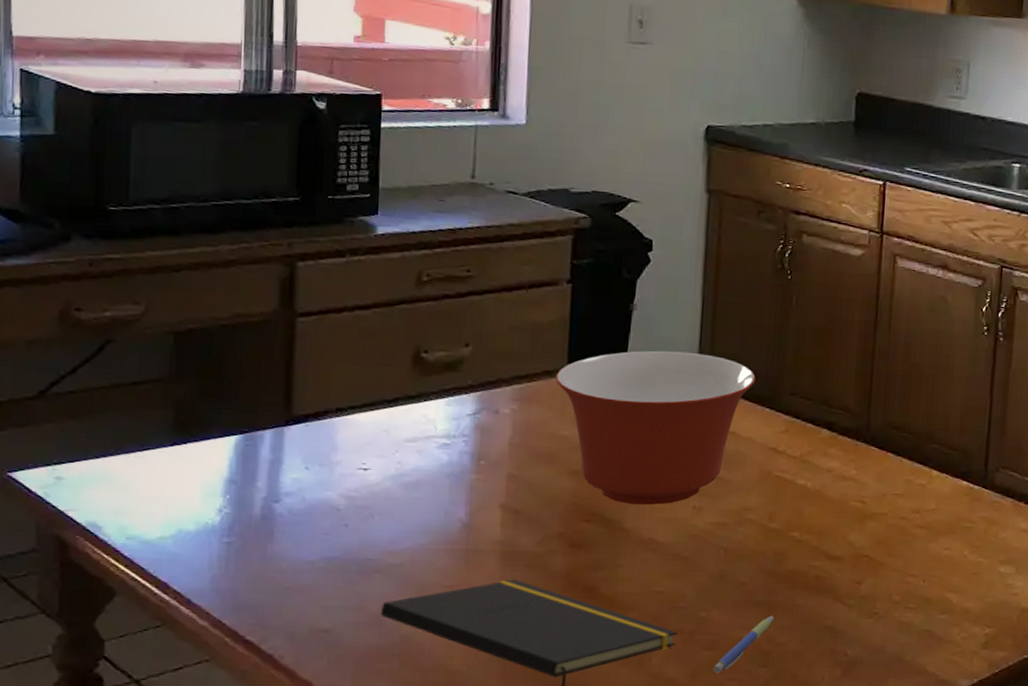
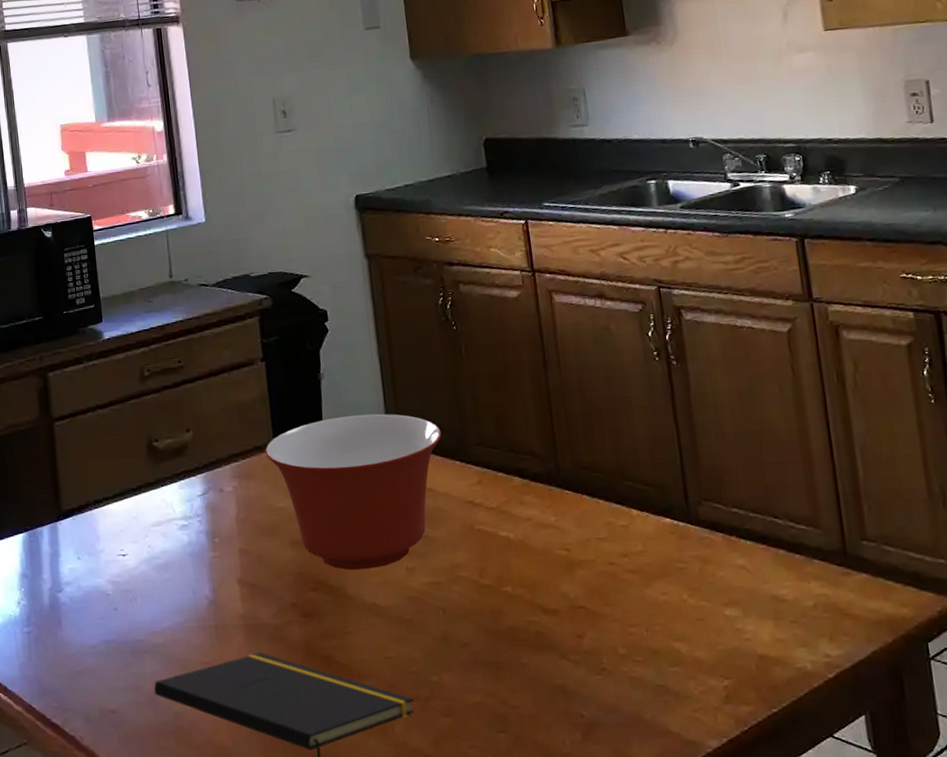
pen: present [713,615,775,674] -> none [453,677,504,741]

